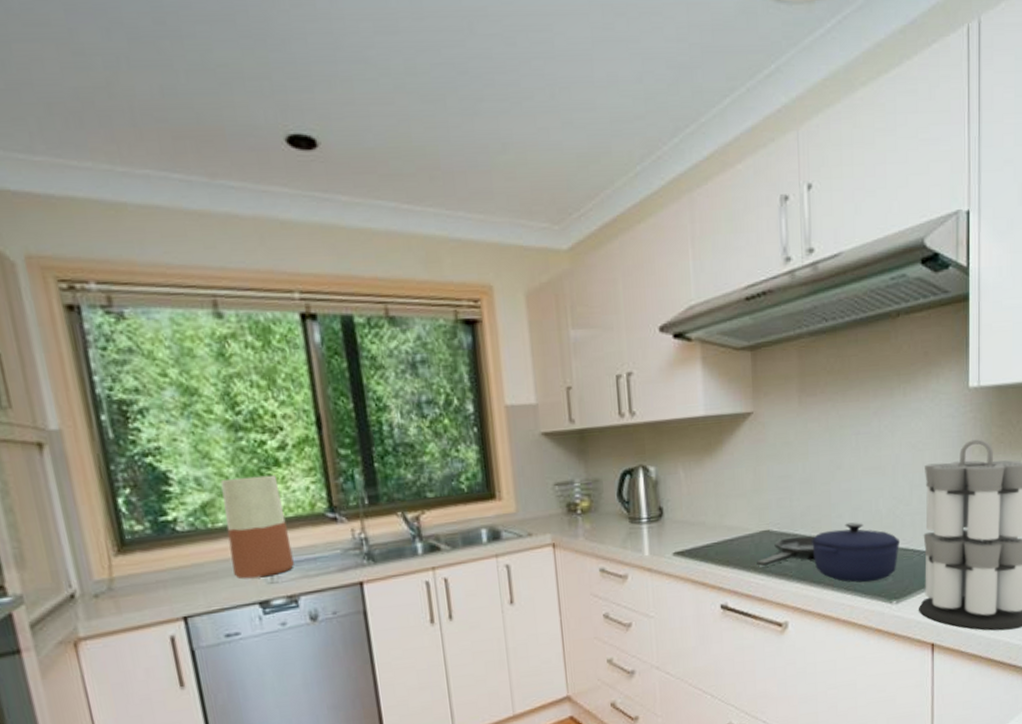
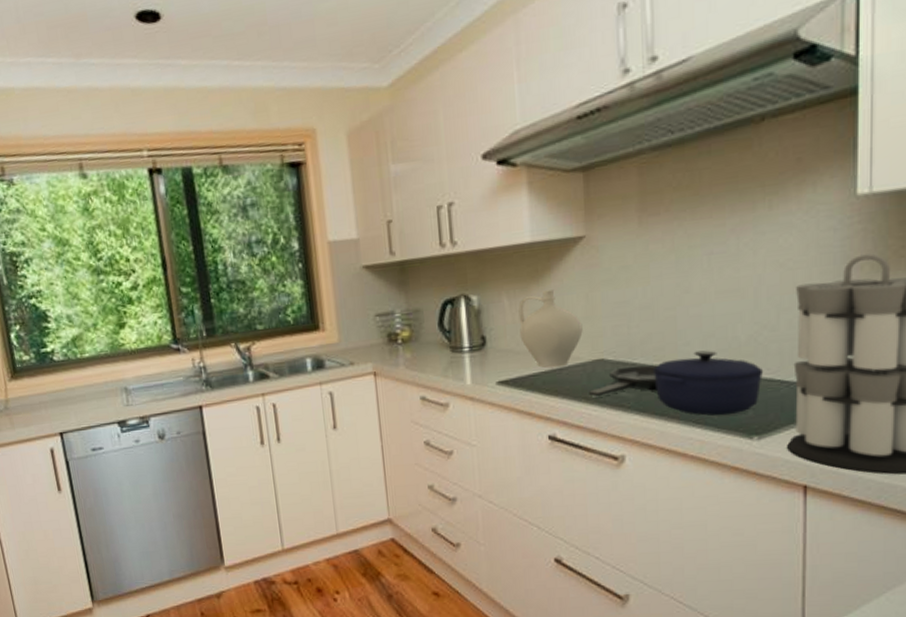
vase: present [220,474,294,580] -> none [86,311,145,402]
ceramic jug: none [693,463,751,539] -> present [518,289,583,369]

